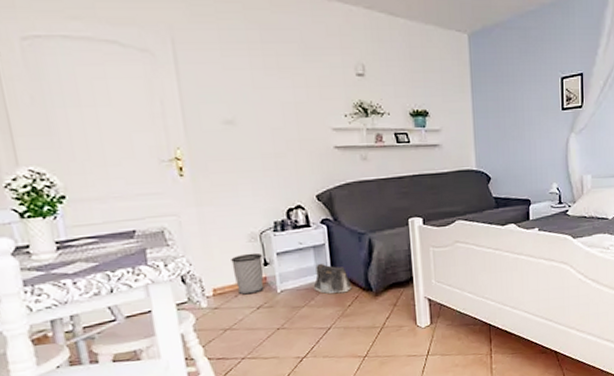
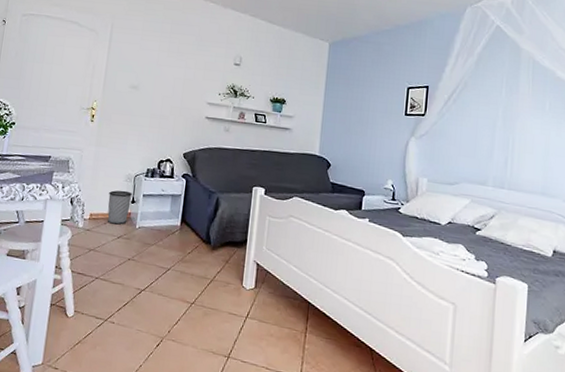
saddlebag: present [313,264,351,294] -> none [164,211,195,241]

